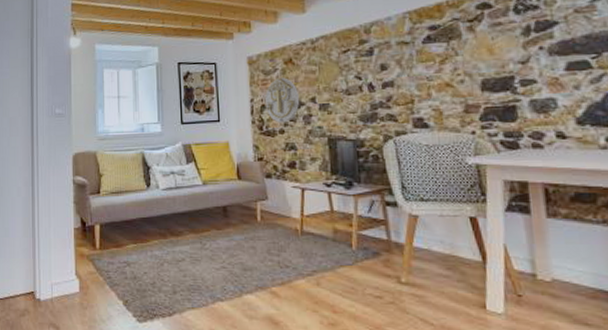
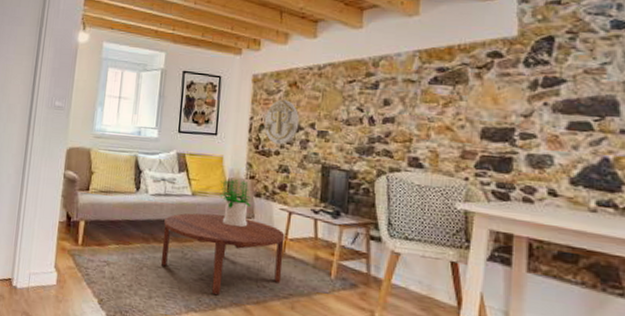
coffee table: none [179,201,303,281] -> present [160,213,285,295]
potted plant: none [228,163,263,211] -> present [220,179,251,228]

